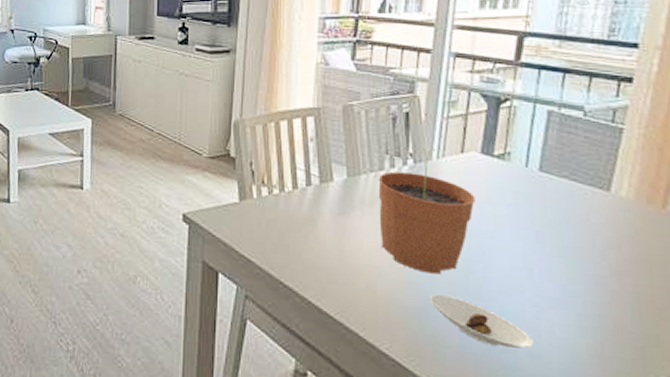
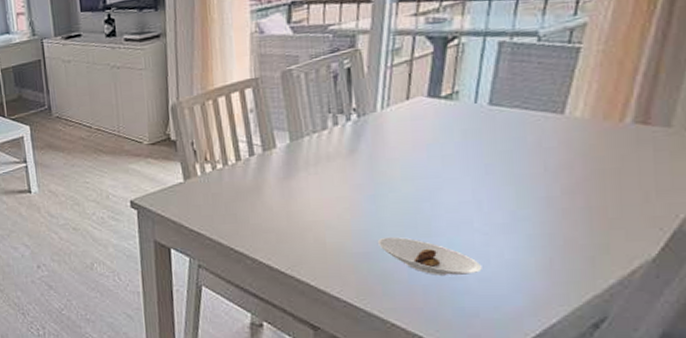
plant pot: present [378,148,476,275] -> none [321,100,423,220]

